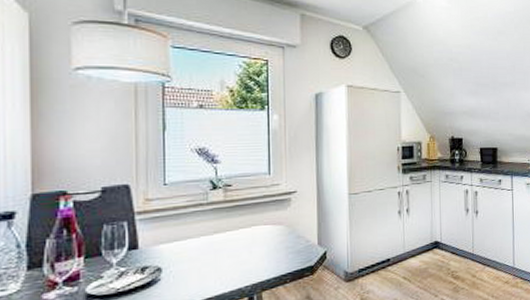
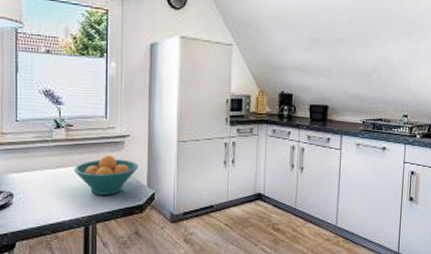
fruit bowl: none [234,215,307,260] -> present [74,155,138,195]

